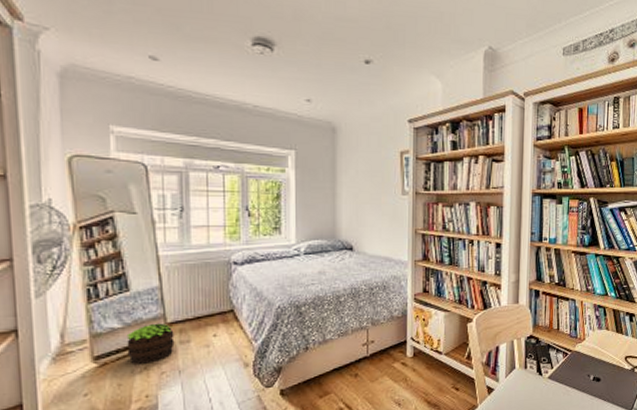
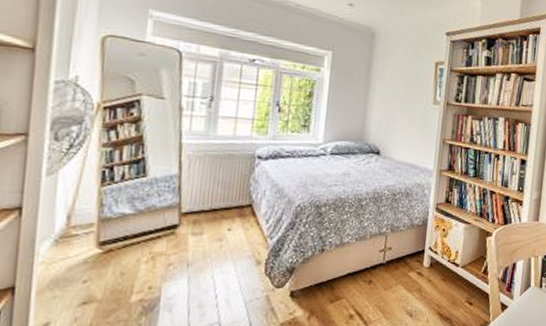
potted plant: present [126,323,175,364] -> none [135,212,188,253]

